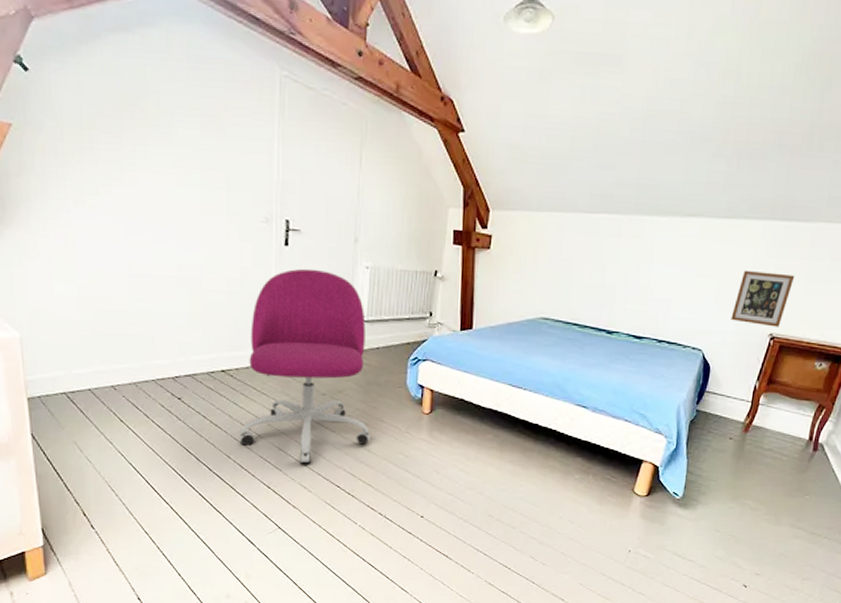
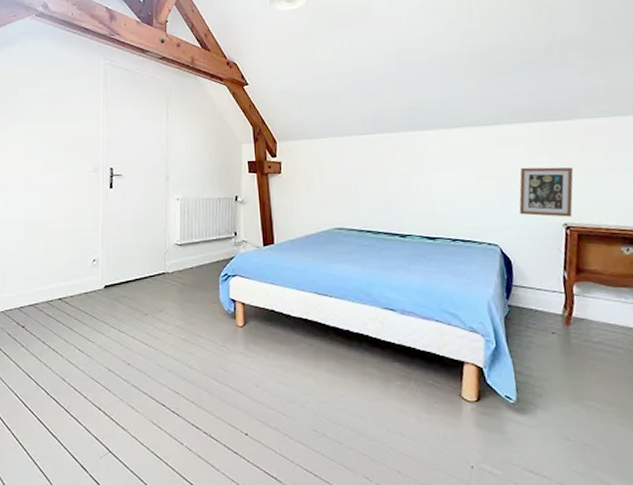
office chair: present [238,268,371,465] -> none [72,205,191,385]

